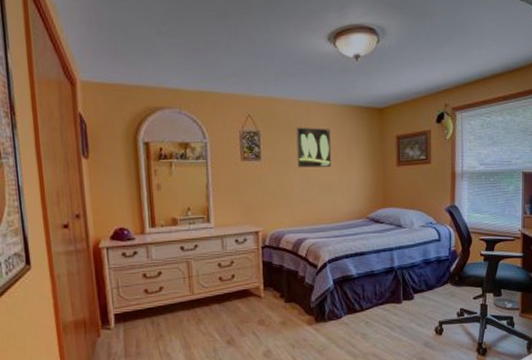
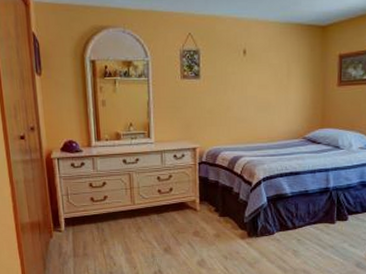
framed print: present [296,127,331,168] -> none [236,45,270,87]

